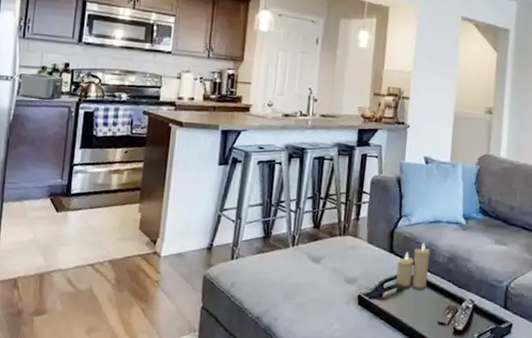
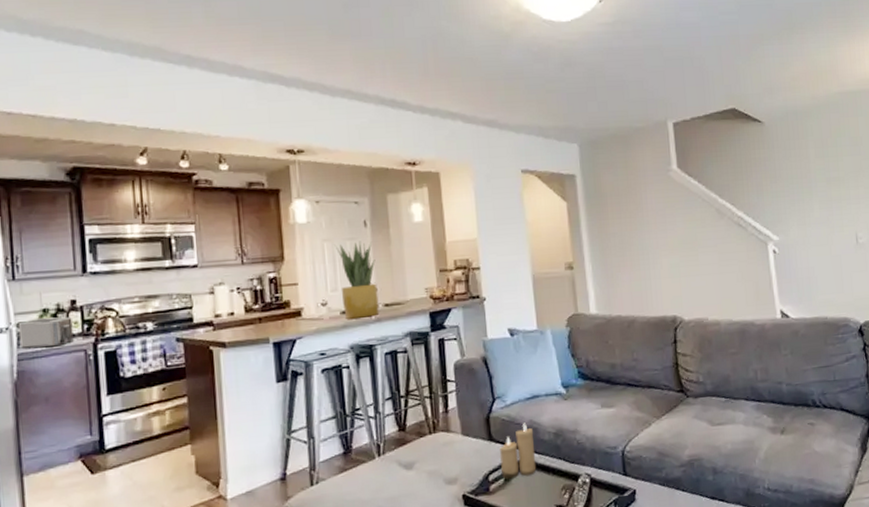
planter: none [285,55,320,124] -> present [334,241,380,319]

